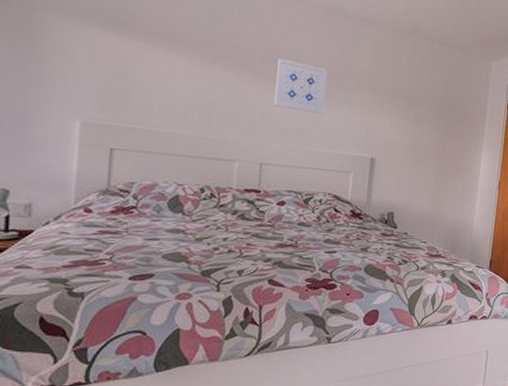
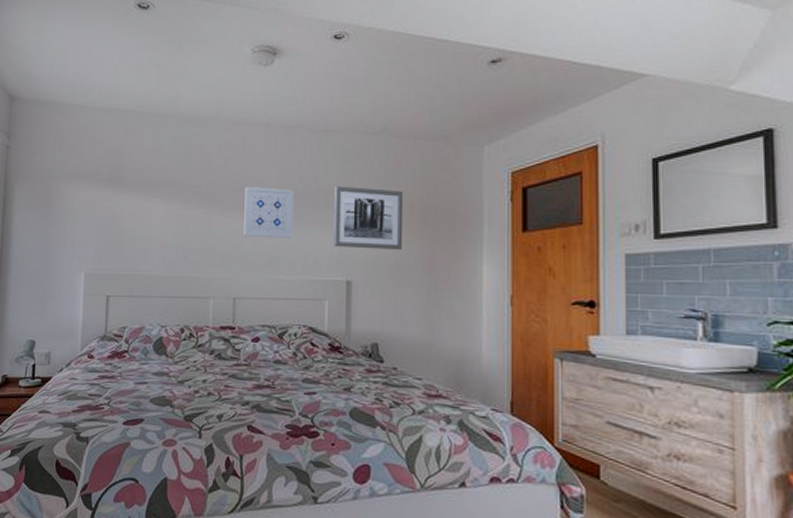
wall art: none [361,73,425,136] -> present [333,186,404,249]

